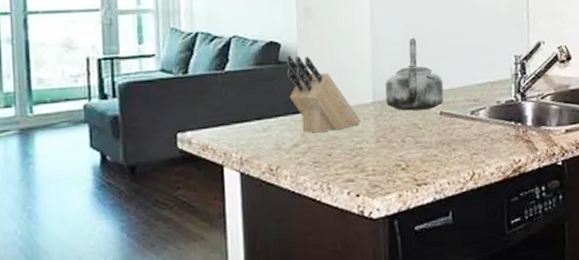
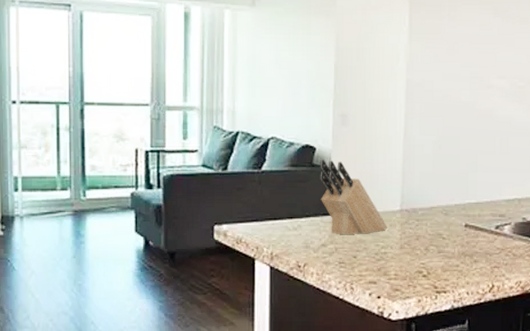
kettle: present [385,37,444,111] -> none [413,149,470,221]

